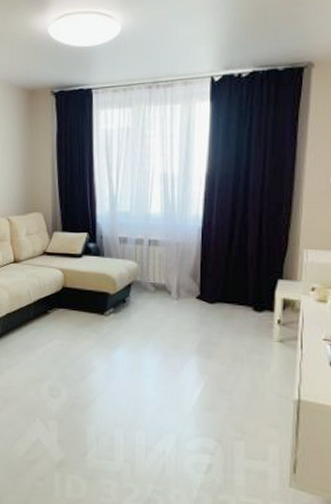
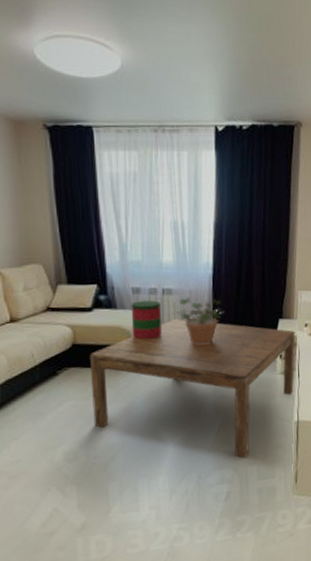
coffee table: none [77,271,299,431] -> present [90,319,296,459]
decorative container: none [117,251,147,289] -> present [131,300,162,339]
potted plant: none [160,249,213,301] -> present [175,297,224,346]

